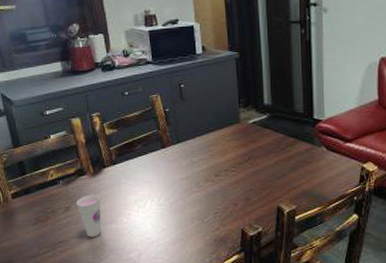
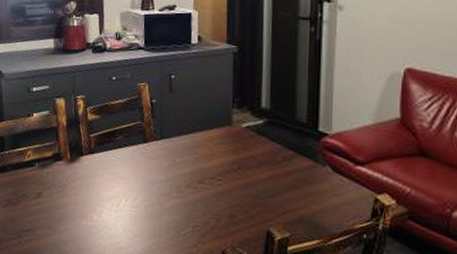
cup: present [77,194,102,238] -> none [49,182,74,232]

